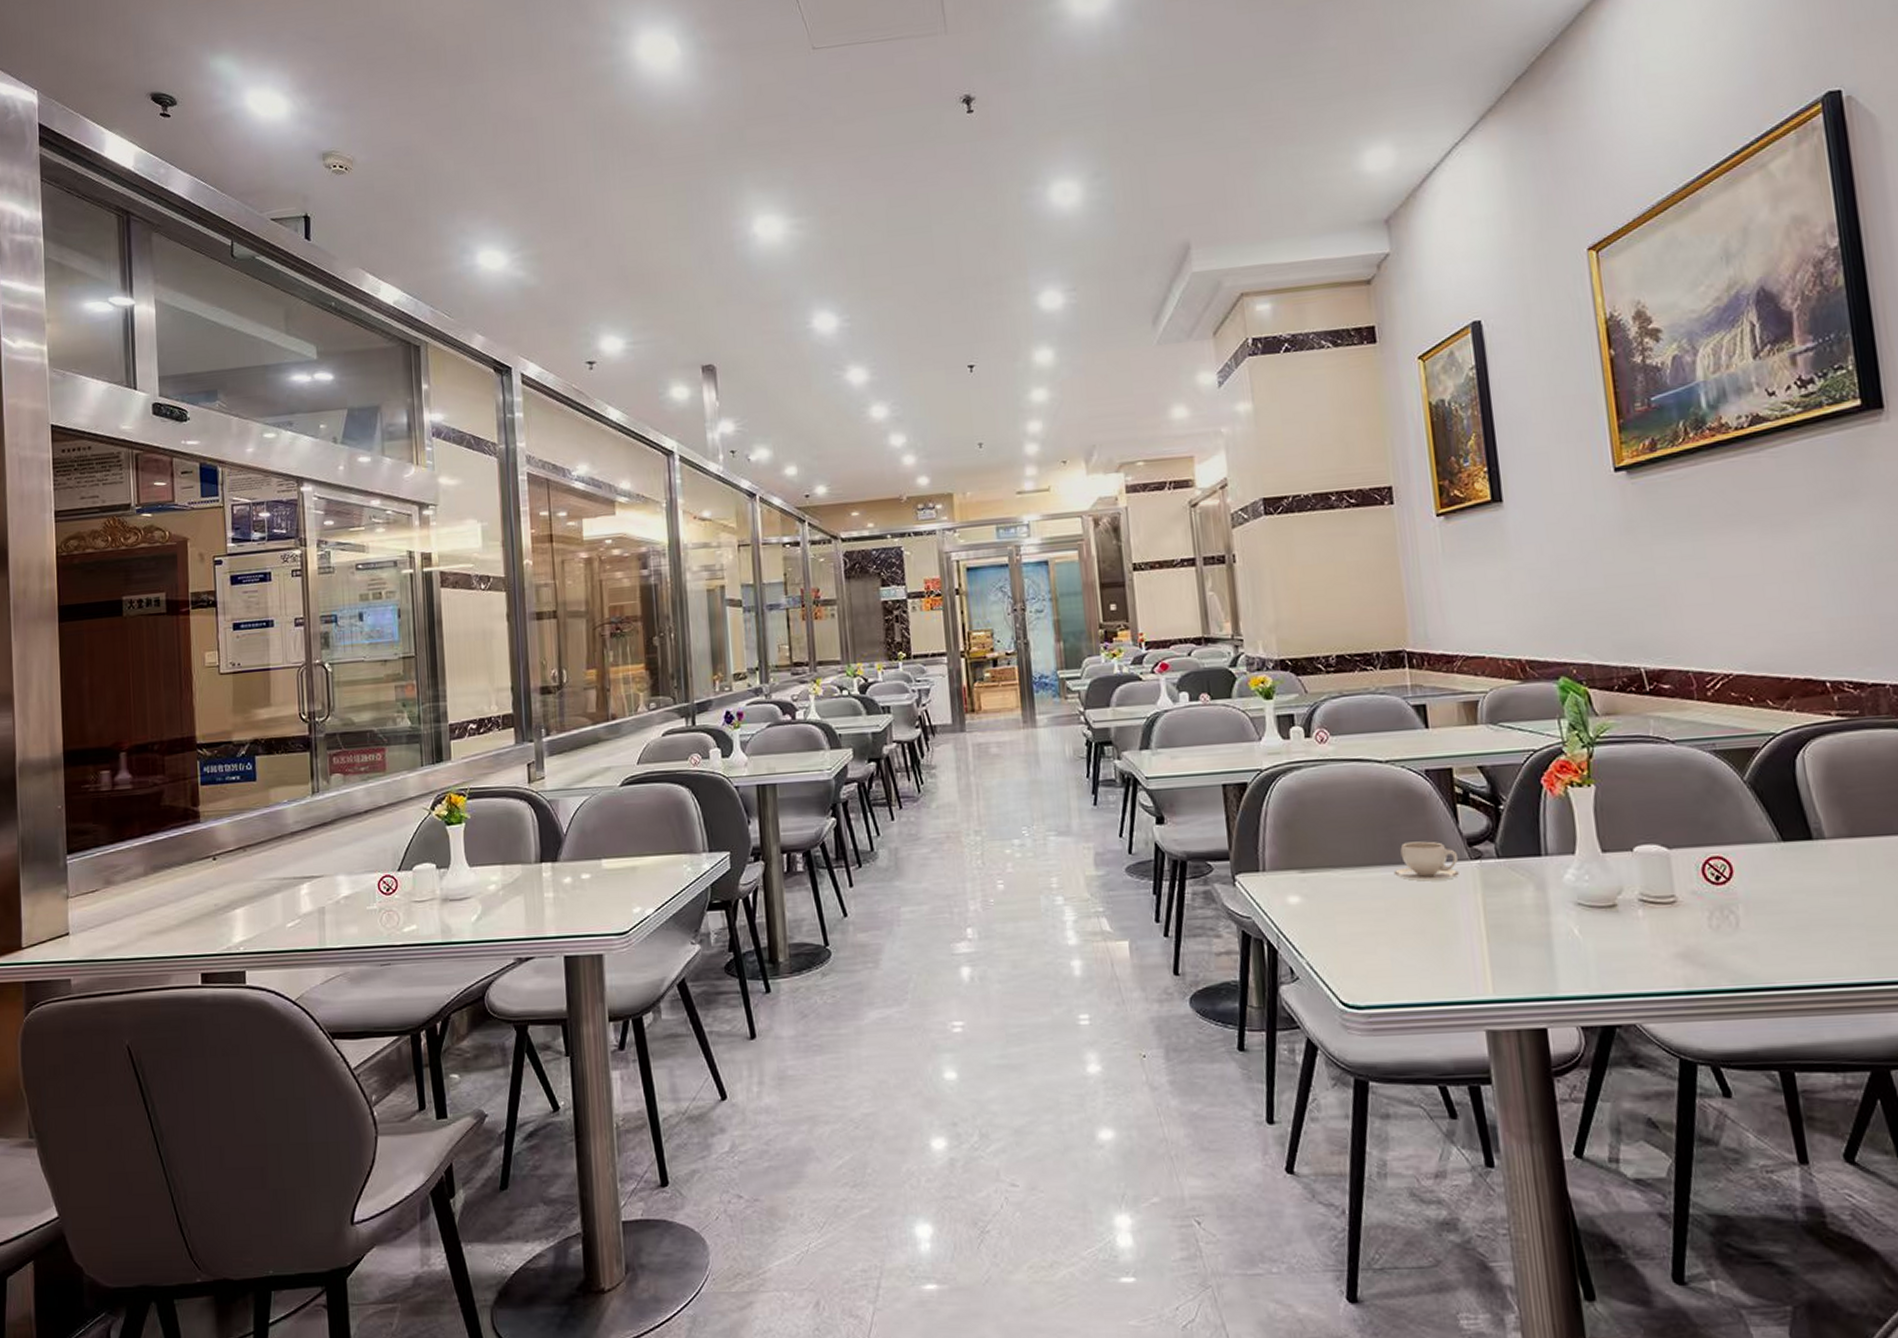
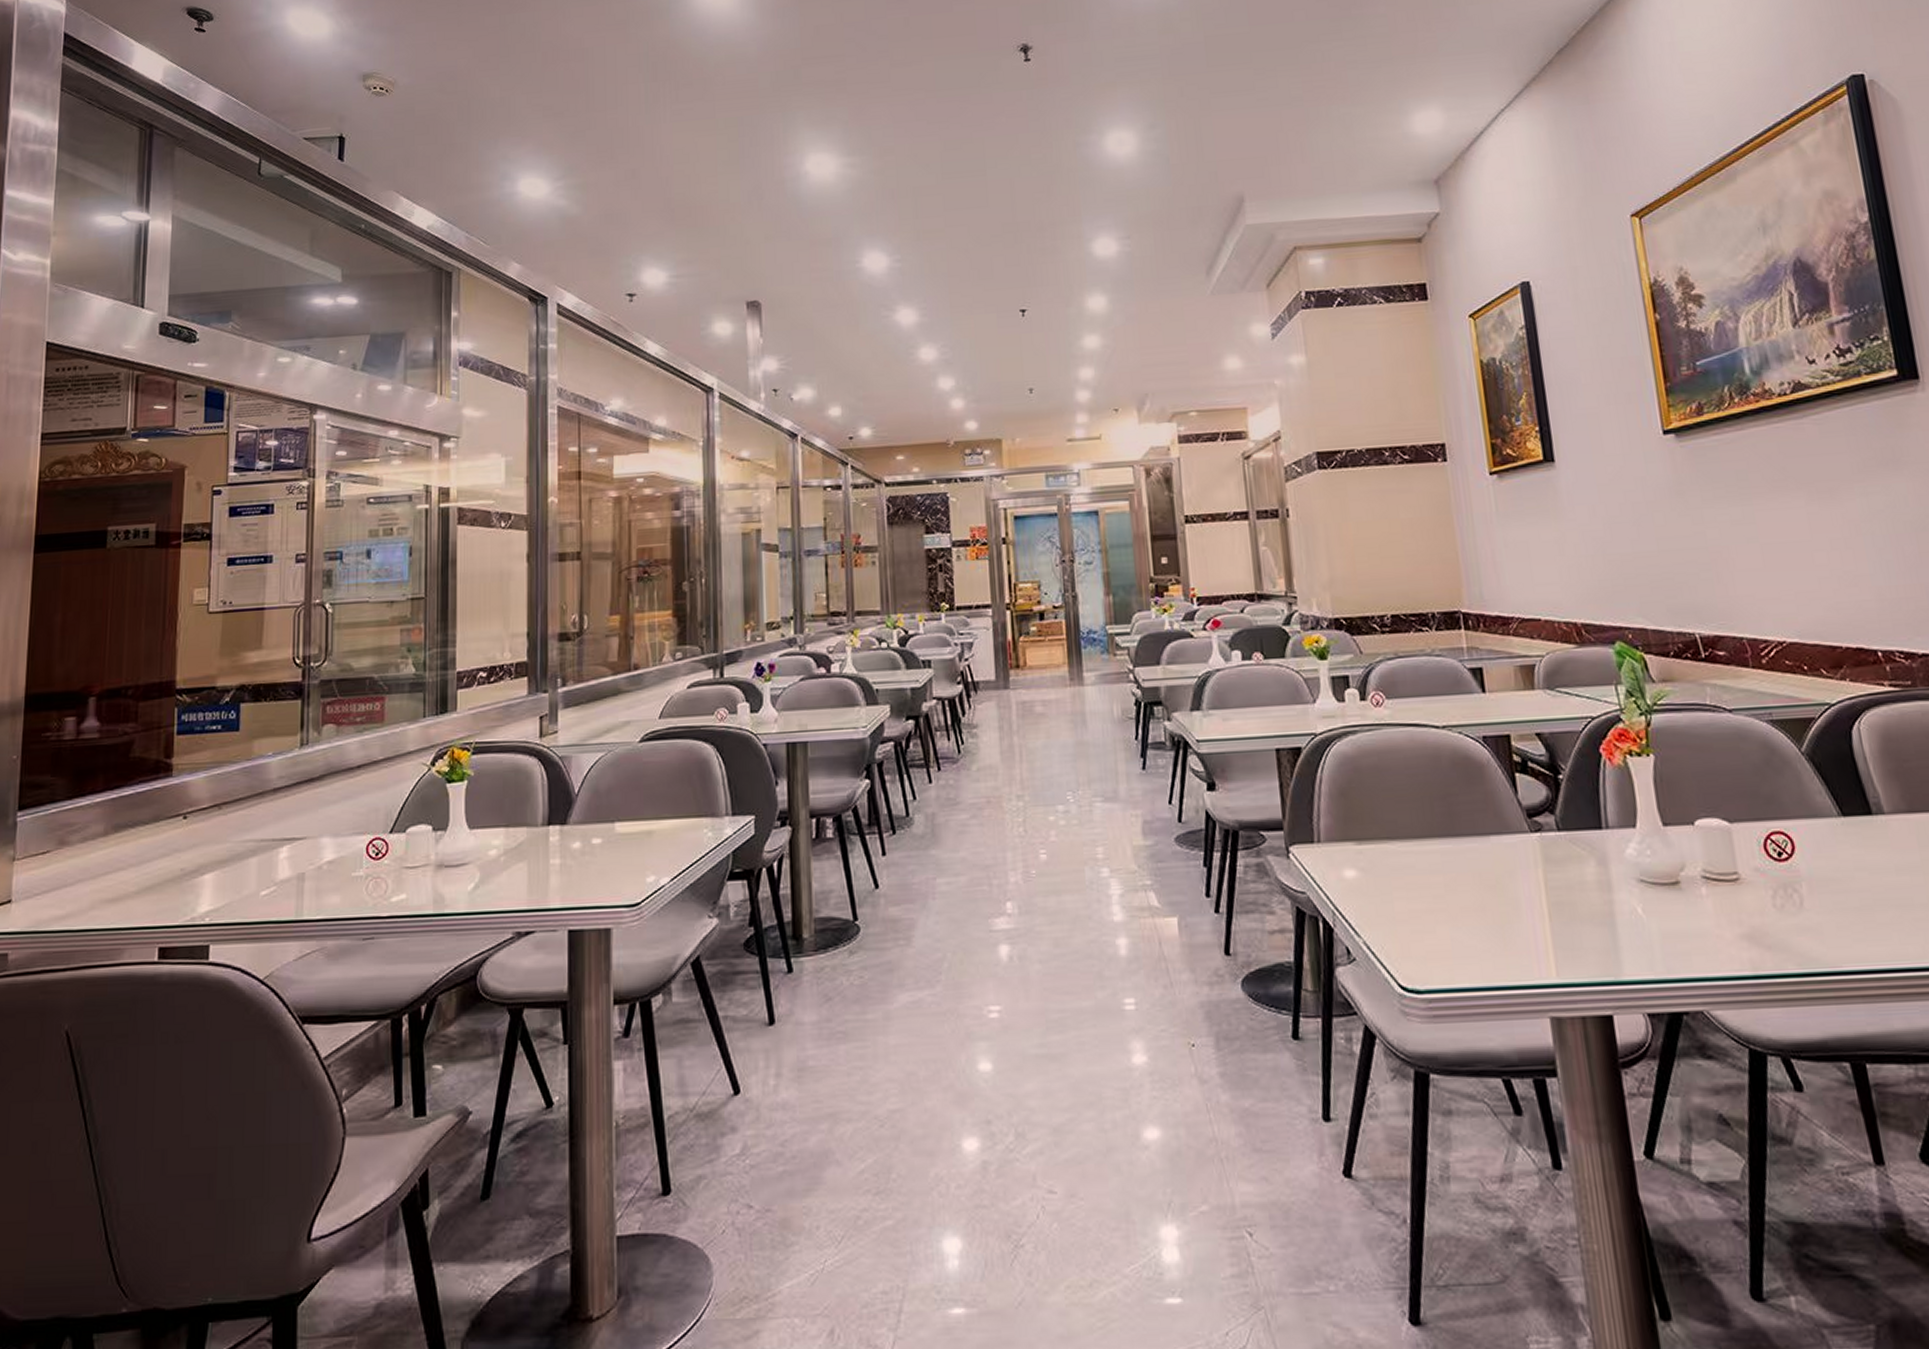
teacup: present [1393,841,1459,882] -> none [1452,812,1519,855]

